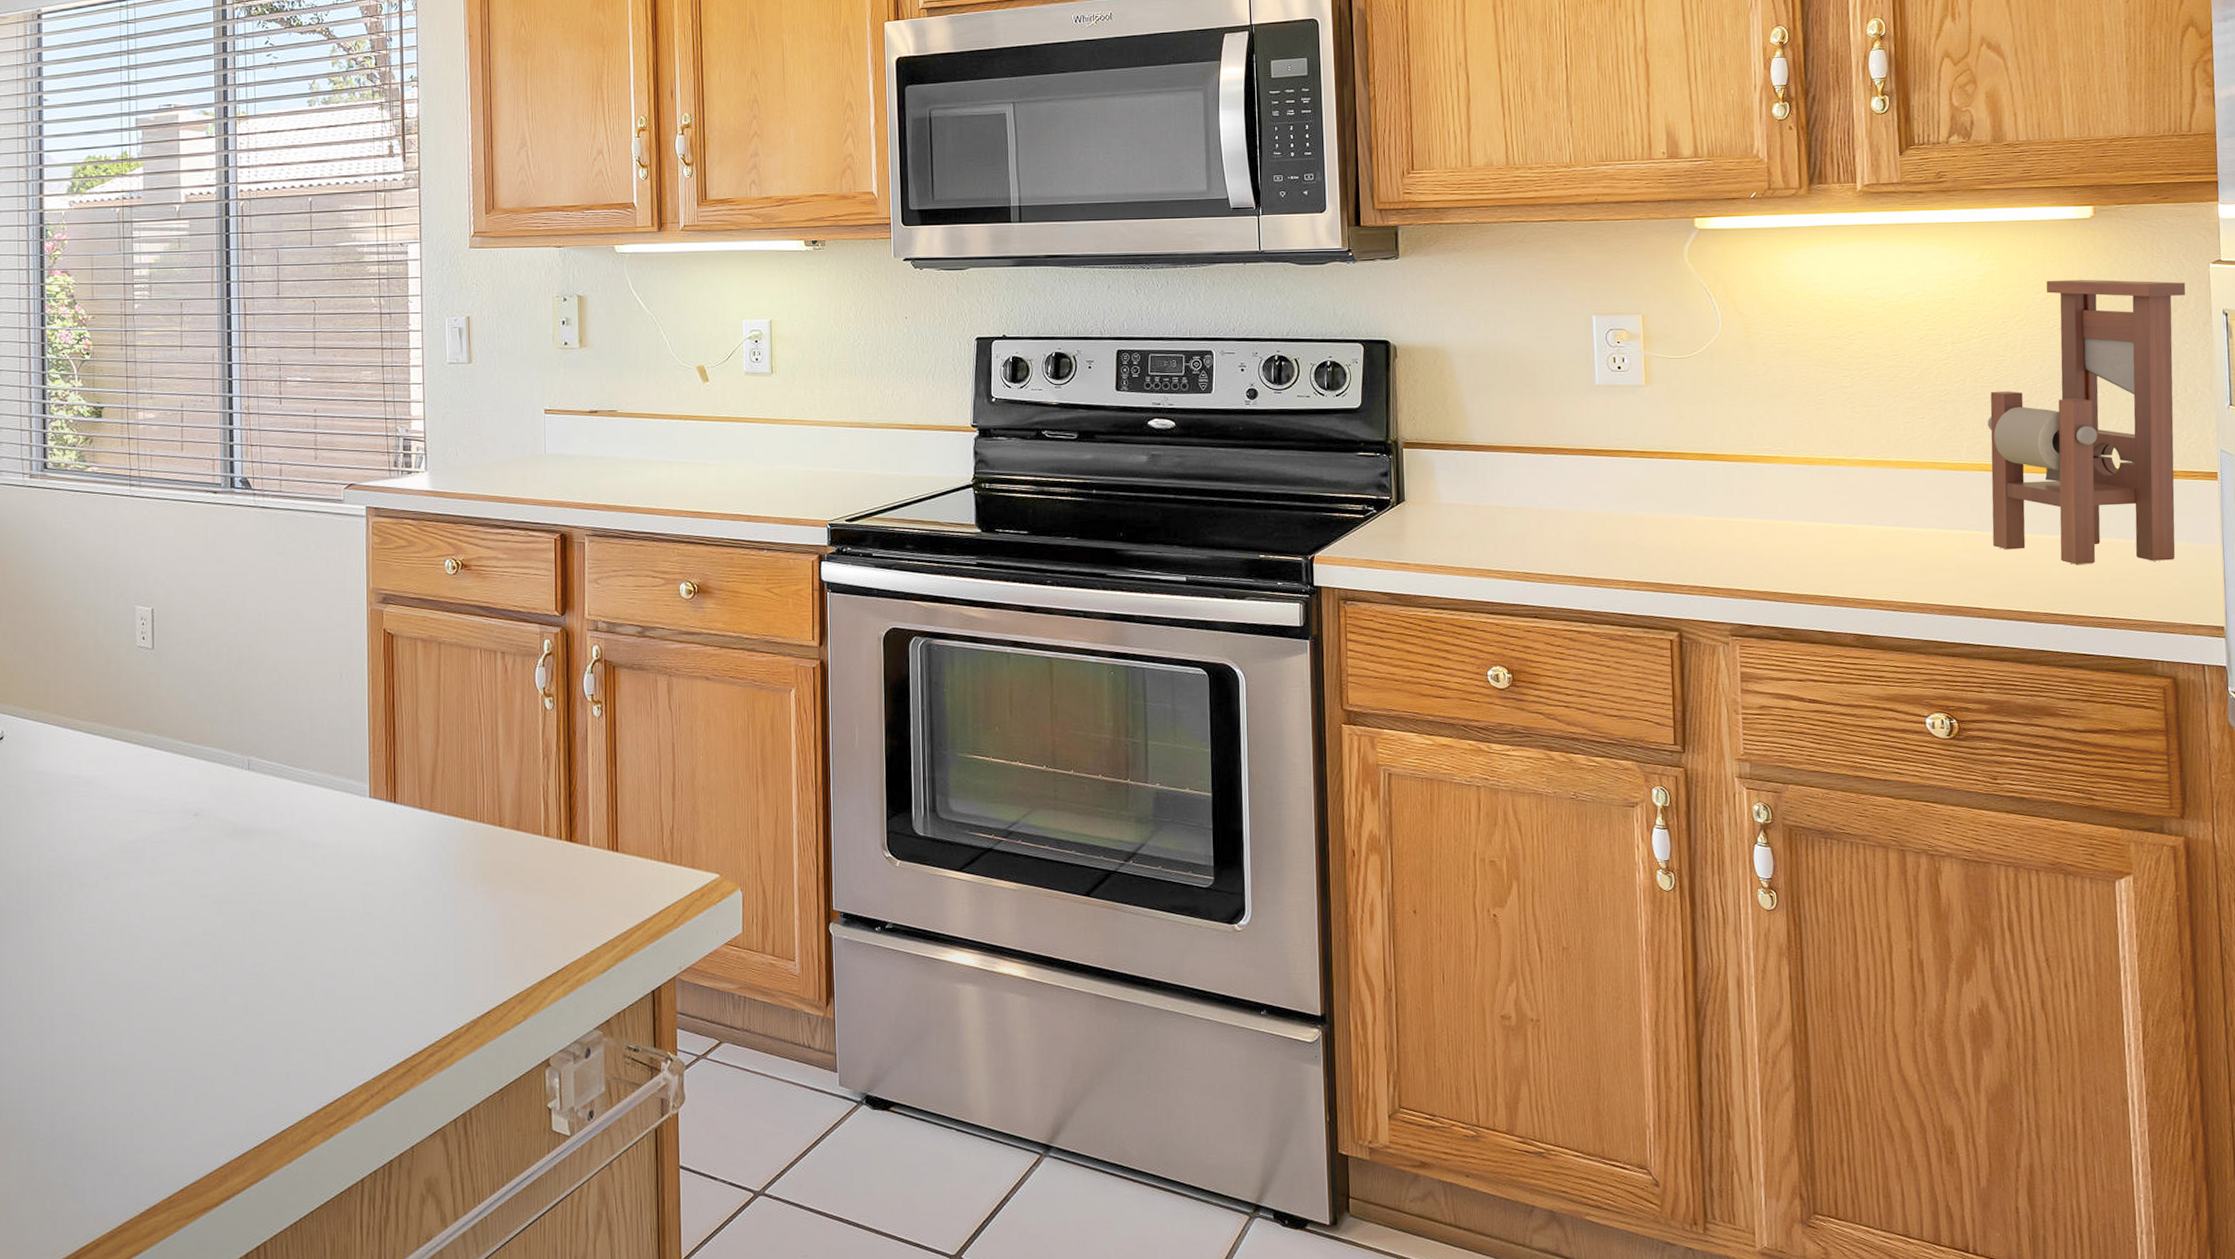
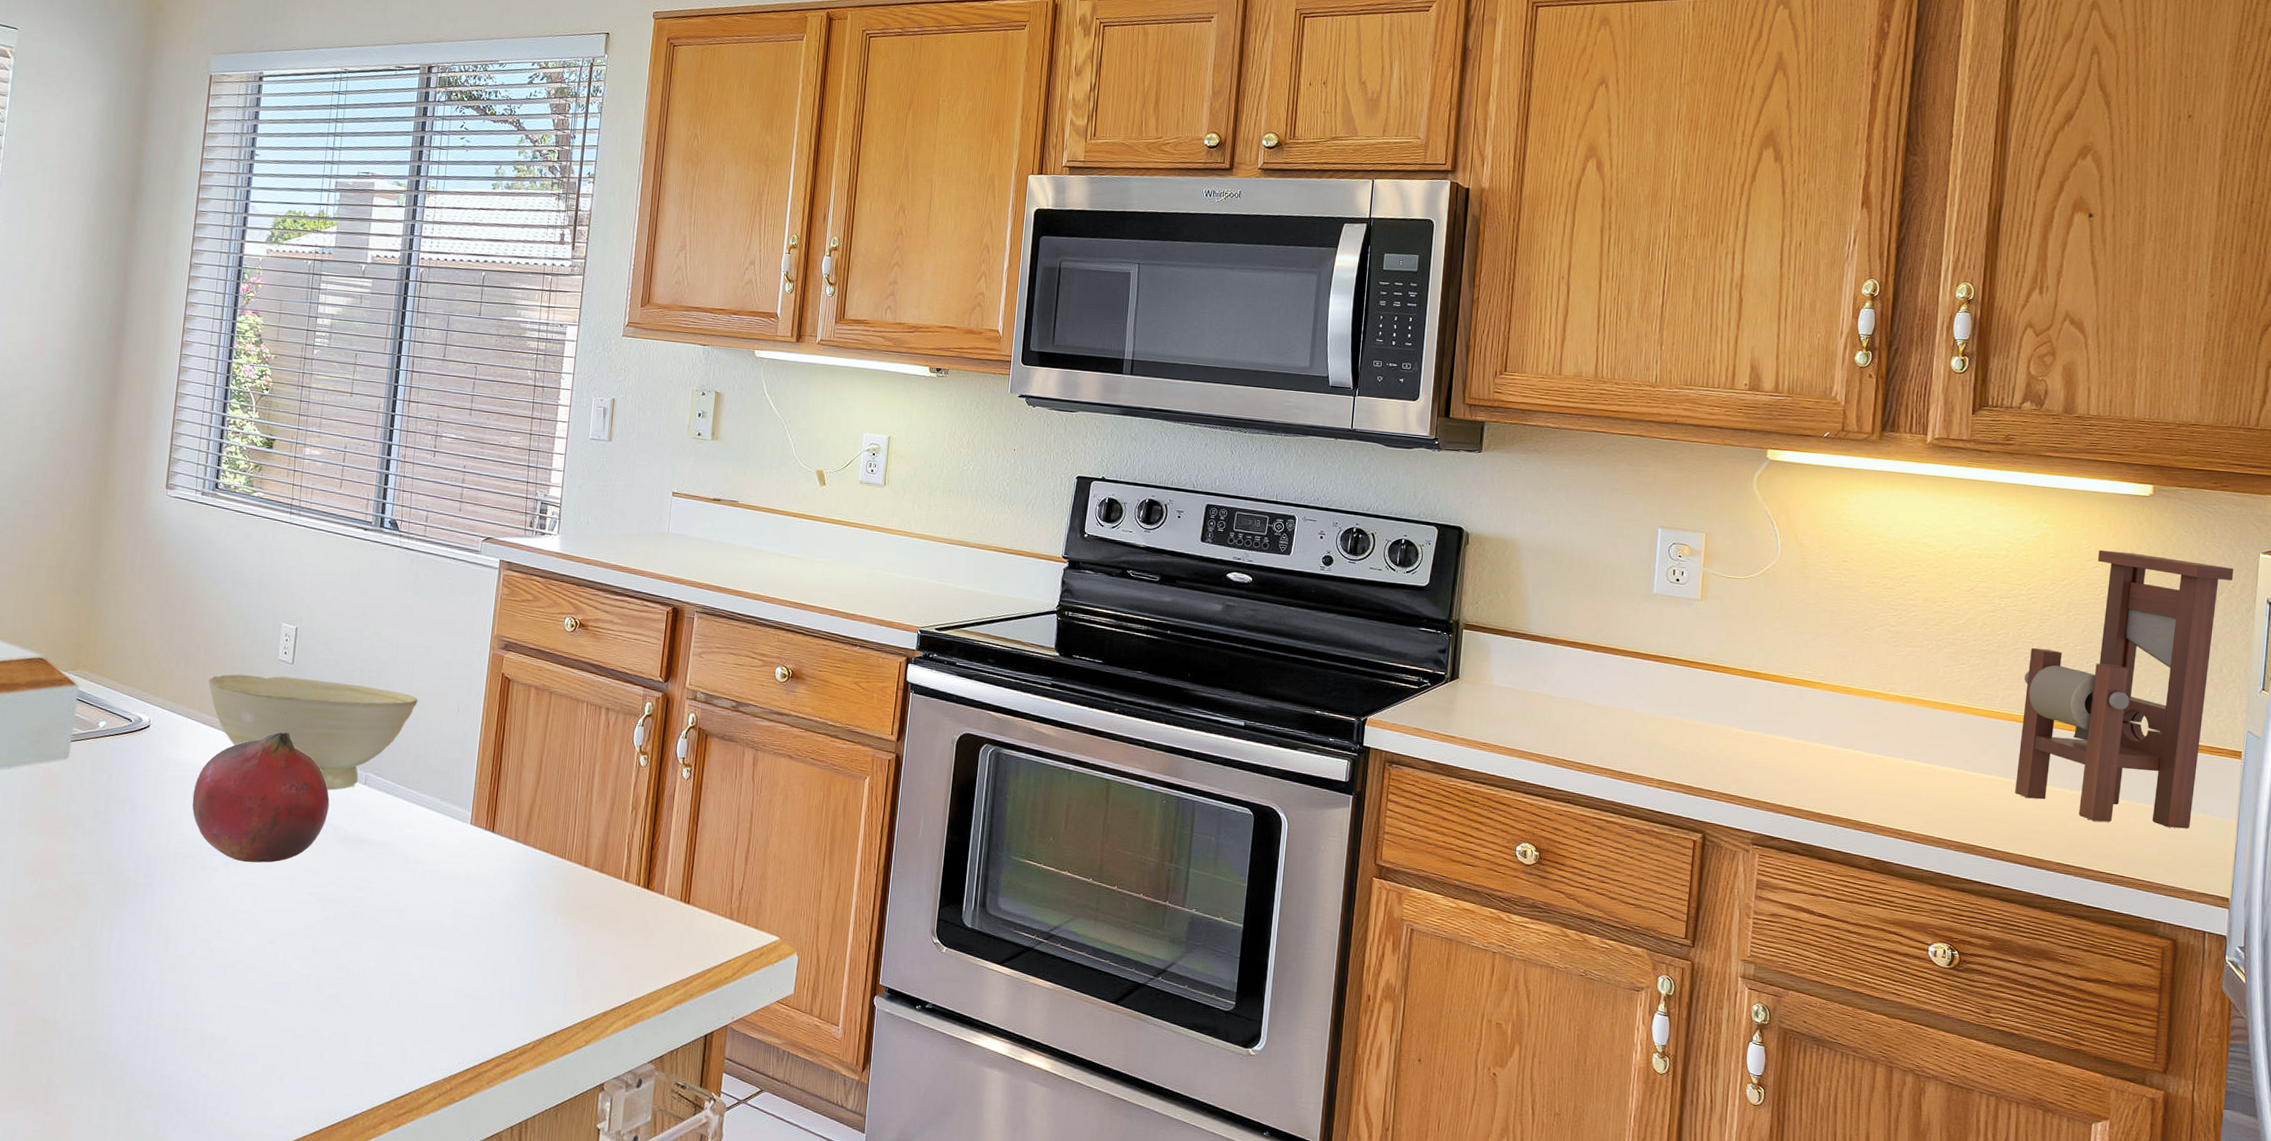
fruit: none [60,724,212,873] -> present [192,731,330,863]
bowl: none [62,662,295,782] -> present [208,674,418,791]

